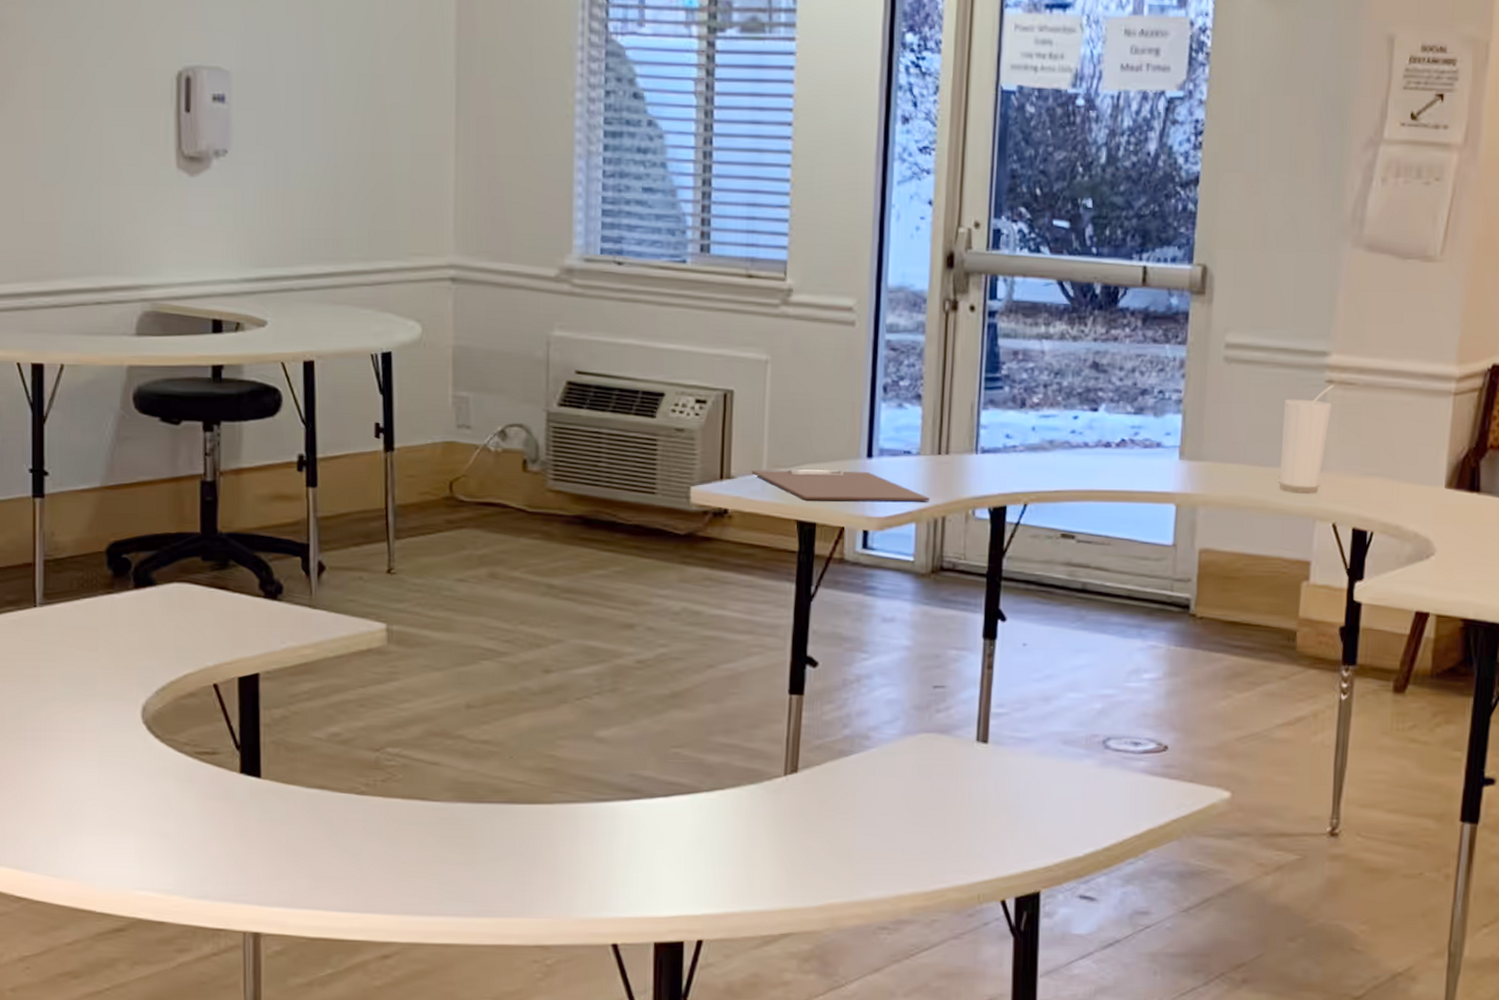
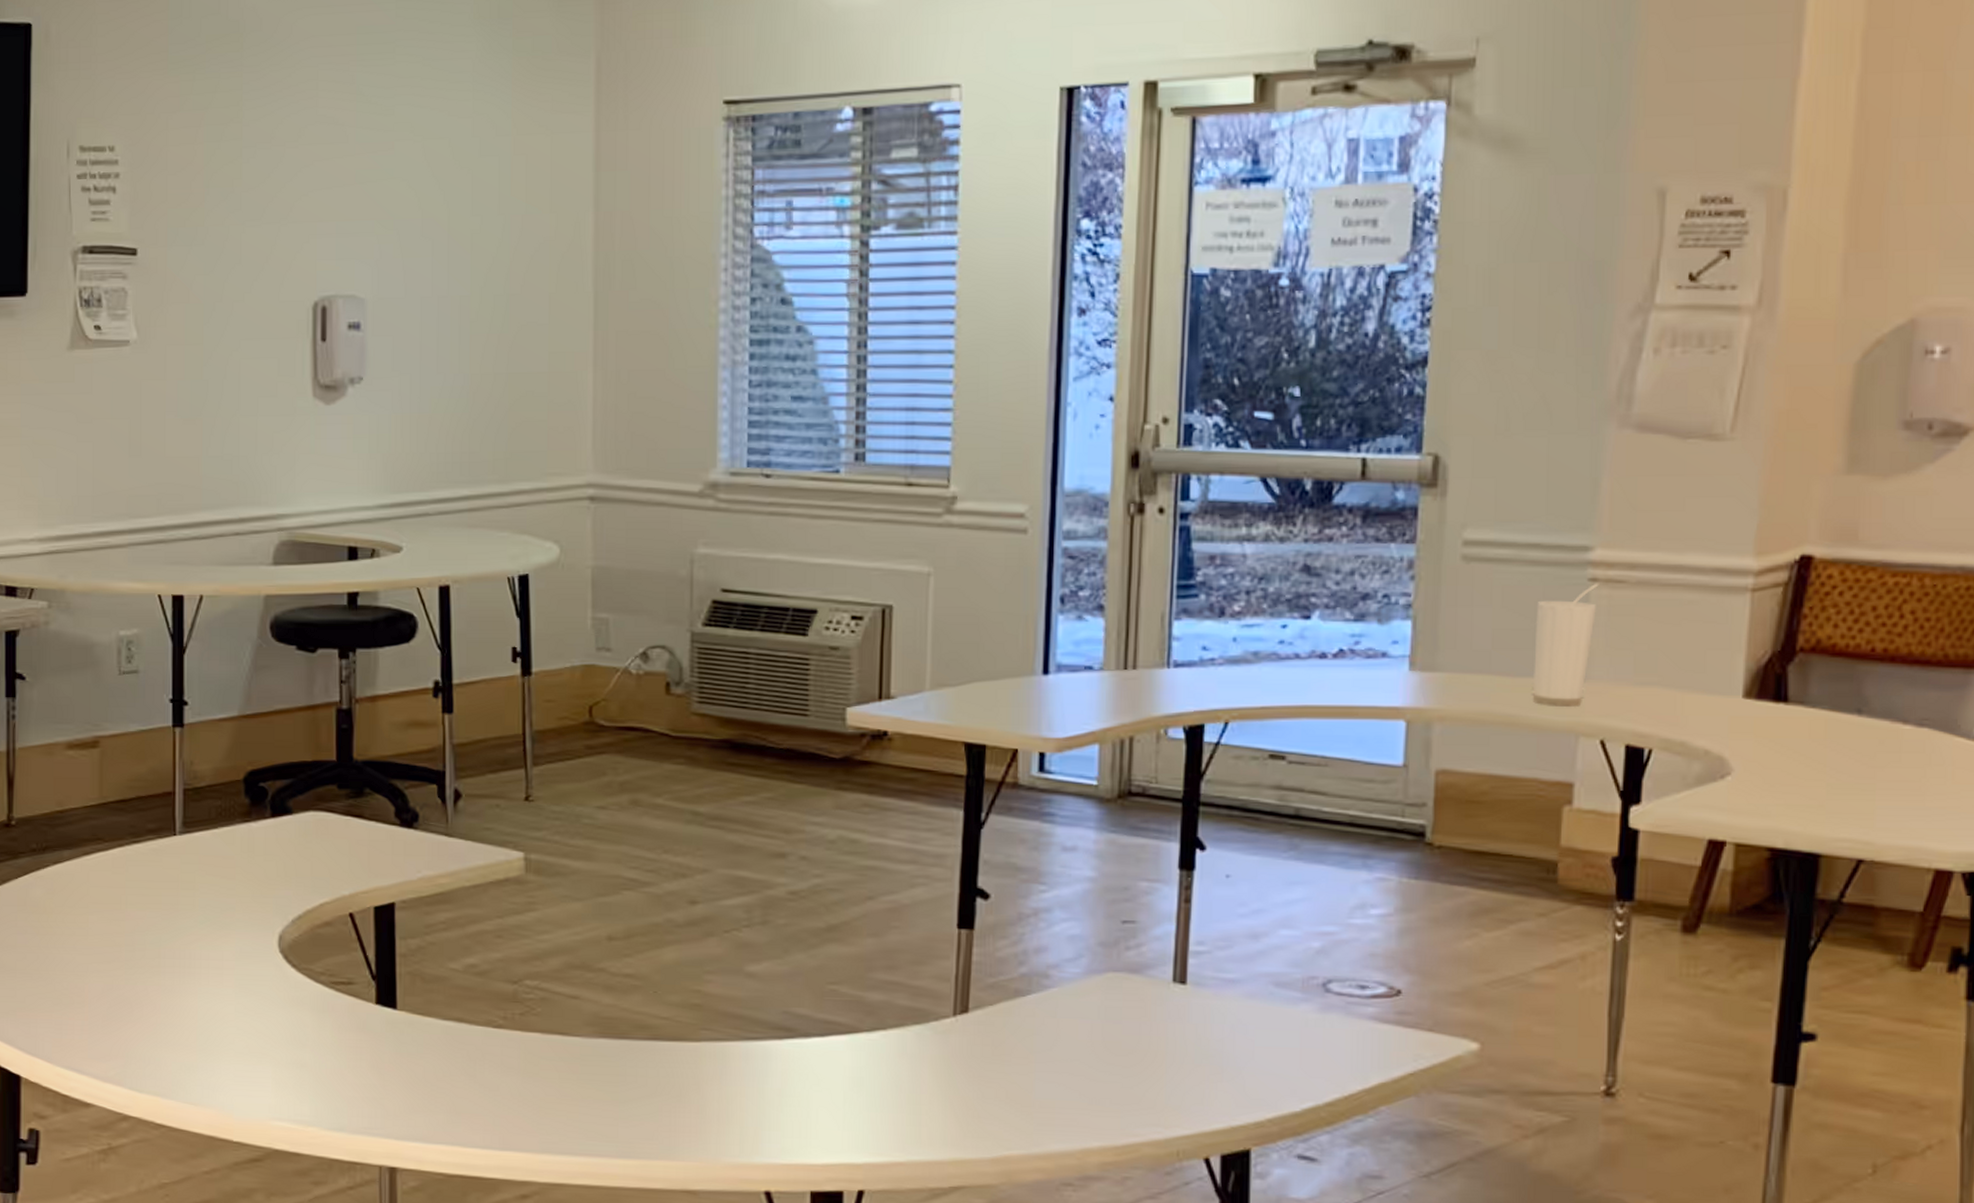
clipboard: present [752,469,930,502] -> none [913,688,1115,722]

